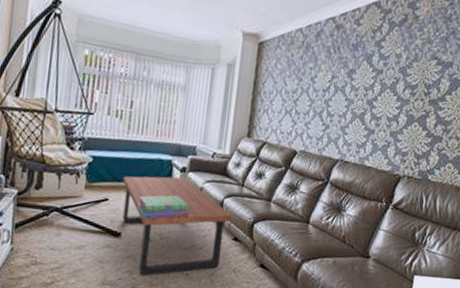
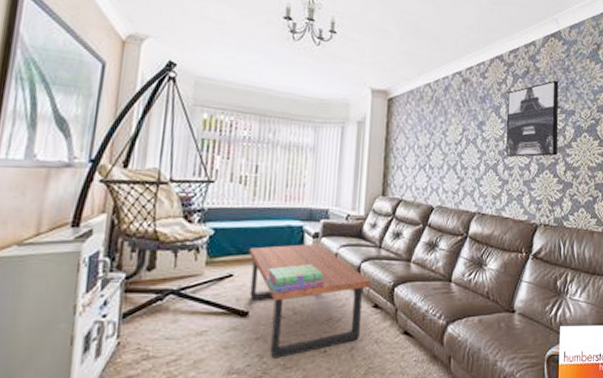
wall art: none [374,29,439,109] -> present [506,80,559,158]

